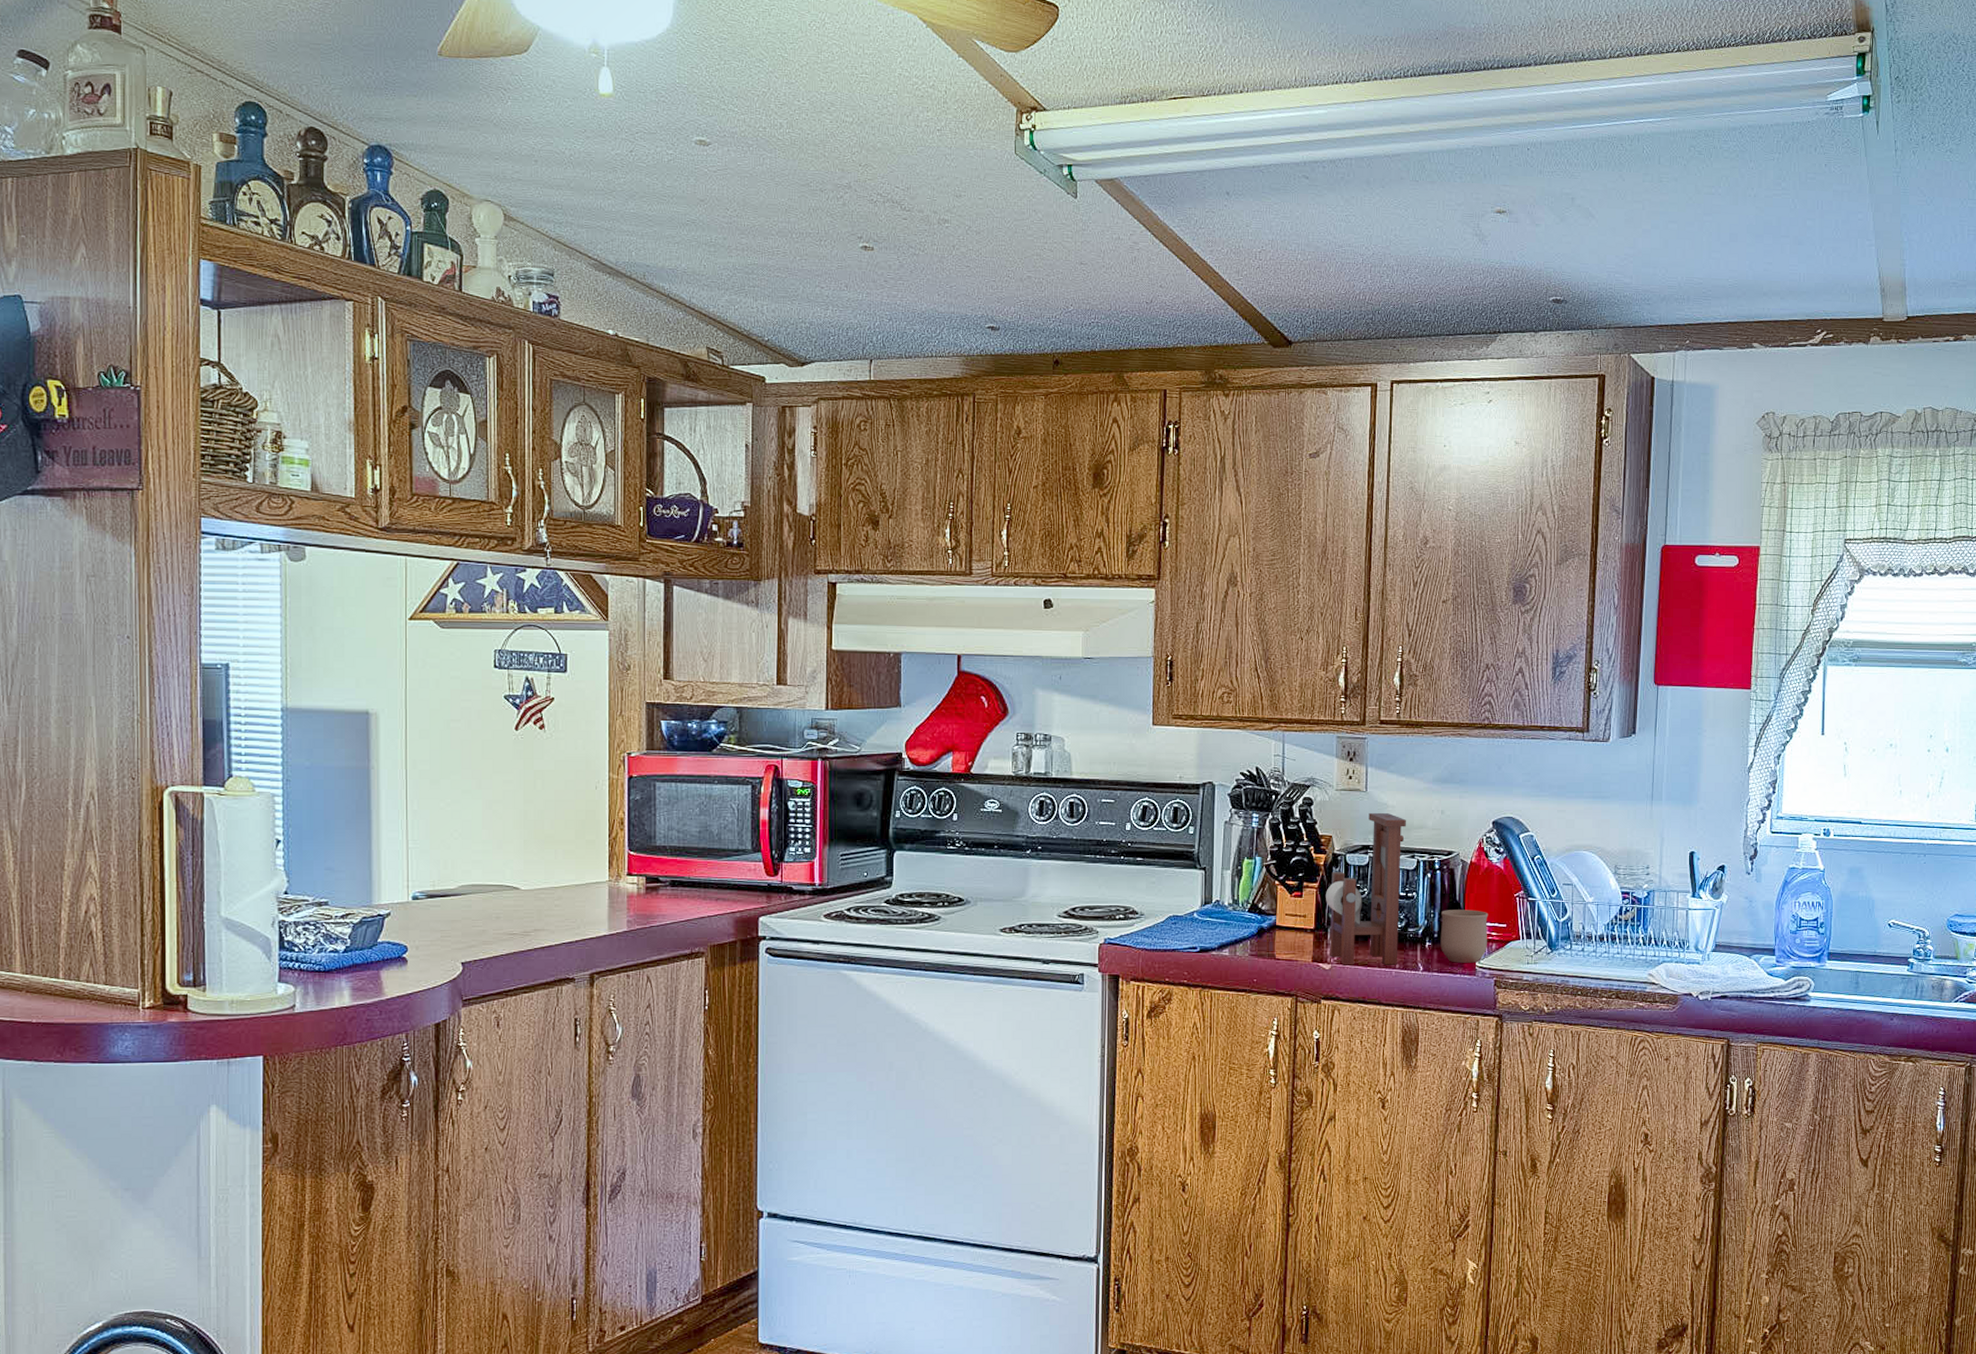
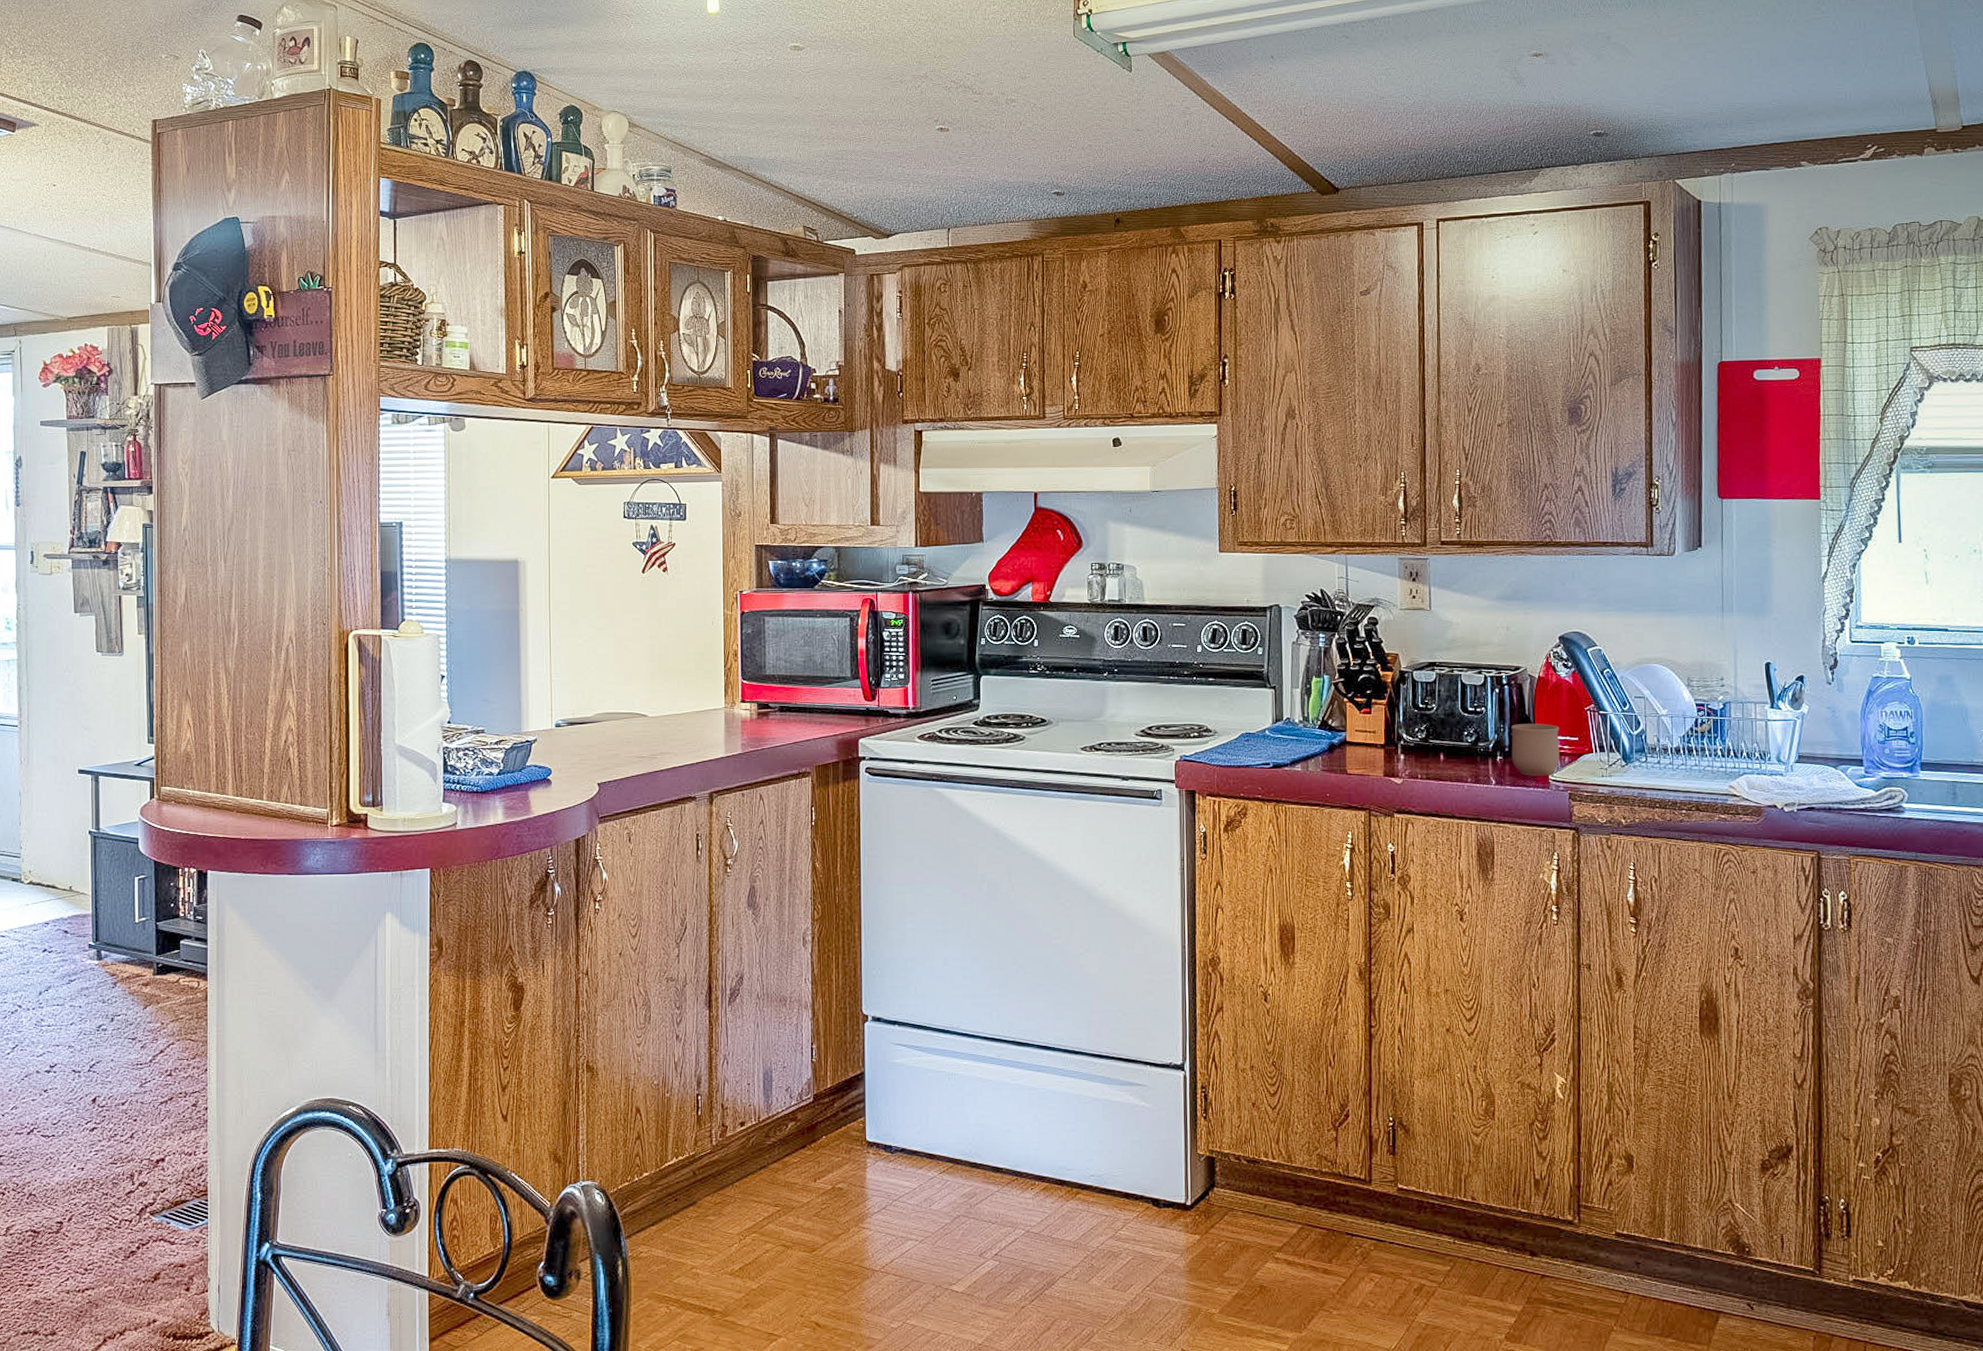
paper towel holder: present [1326,812,1406,966] -> none [1394,630,1472,780]

